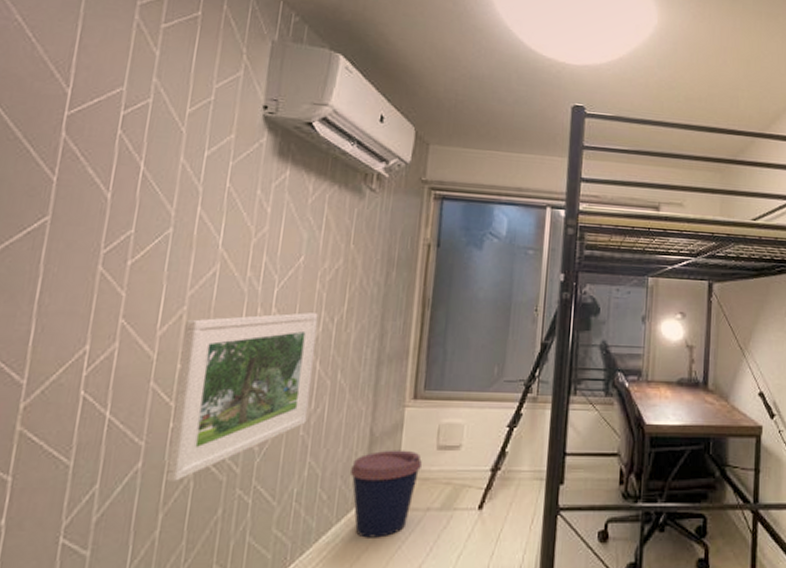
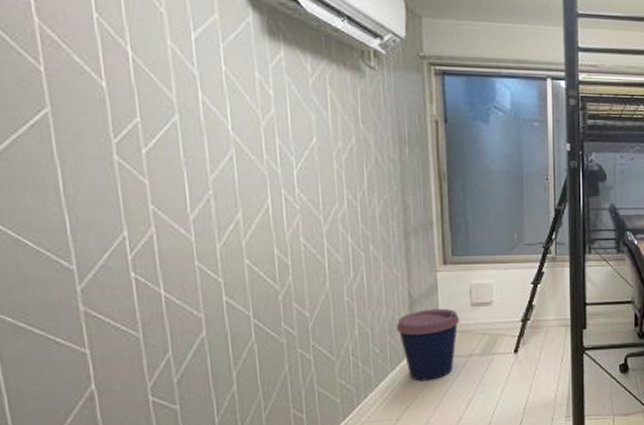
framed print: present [165,312,318,481] -> none [214,191,349,346]

